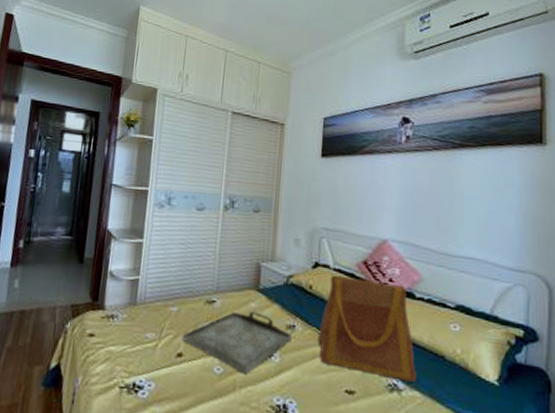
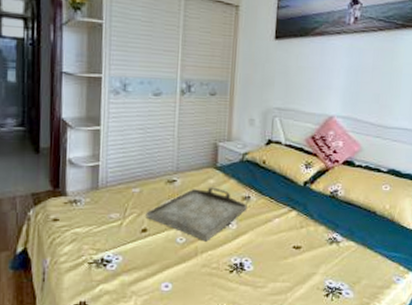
tote bag: present [318,274,417,383] -> none [270,150,353,235]

